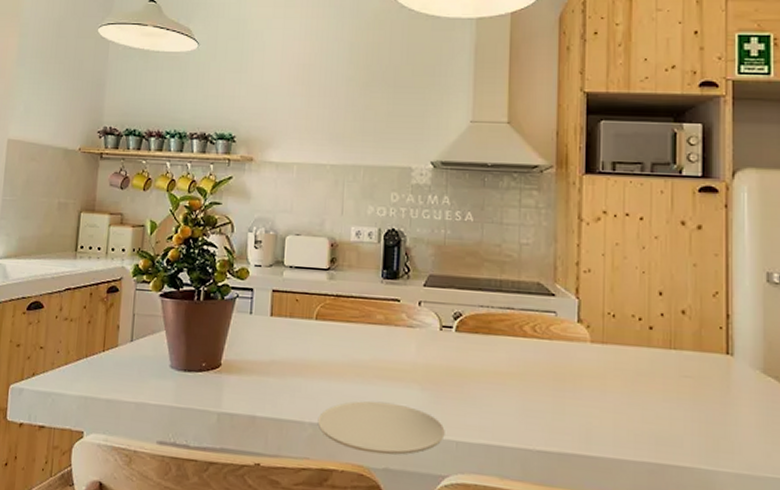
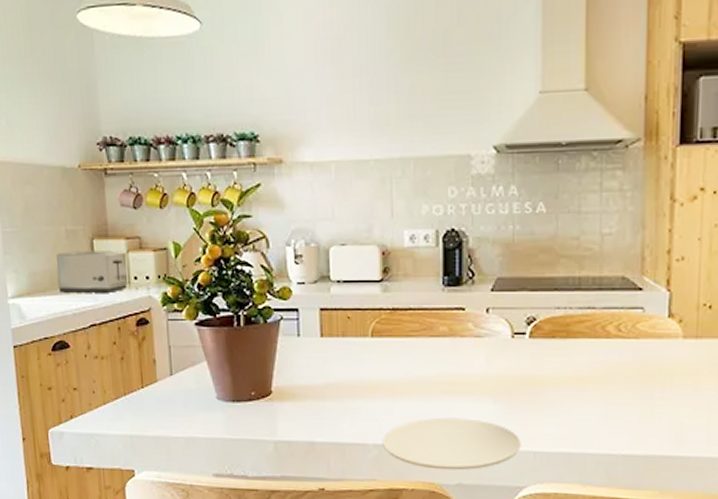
toaster: none [43,221,108,262] -> present [55,250,129,294]

